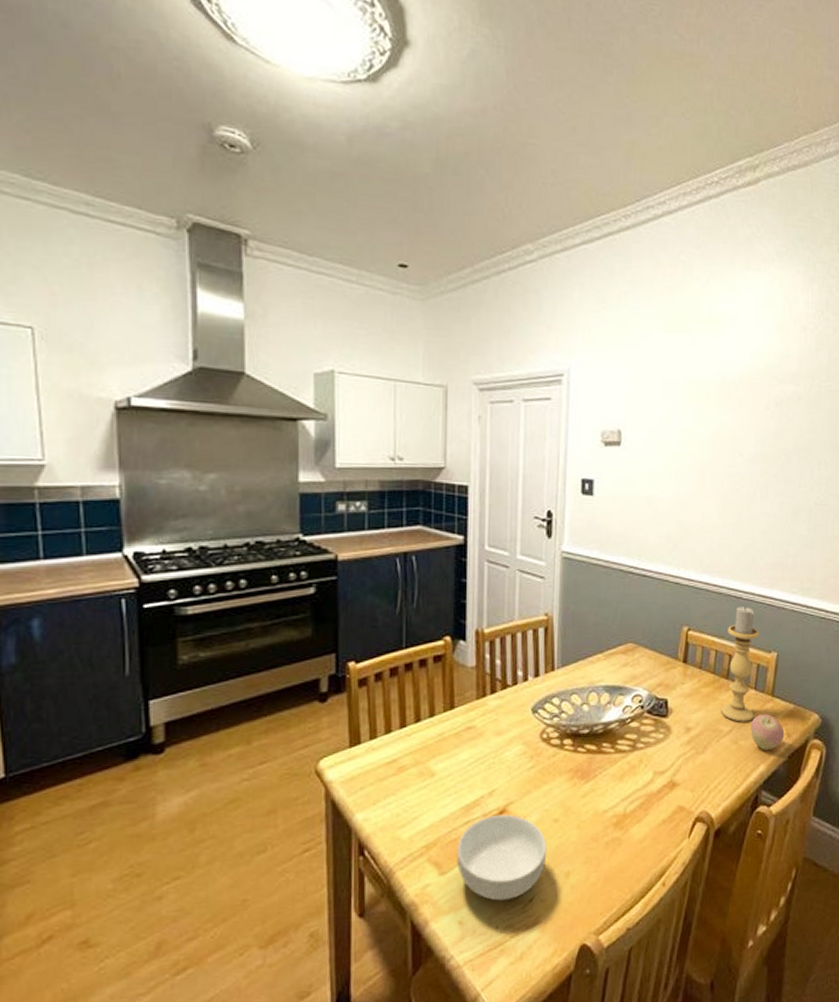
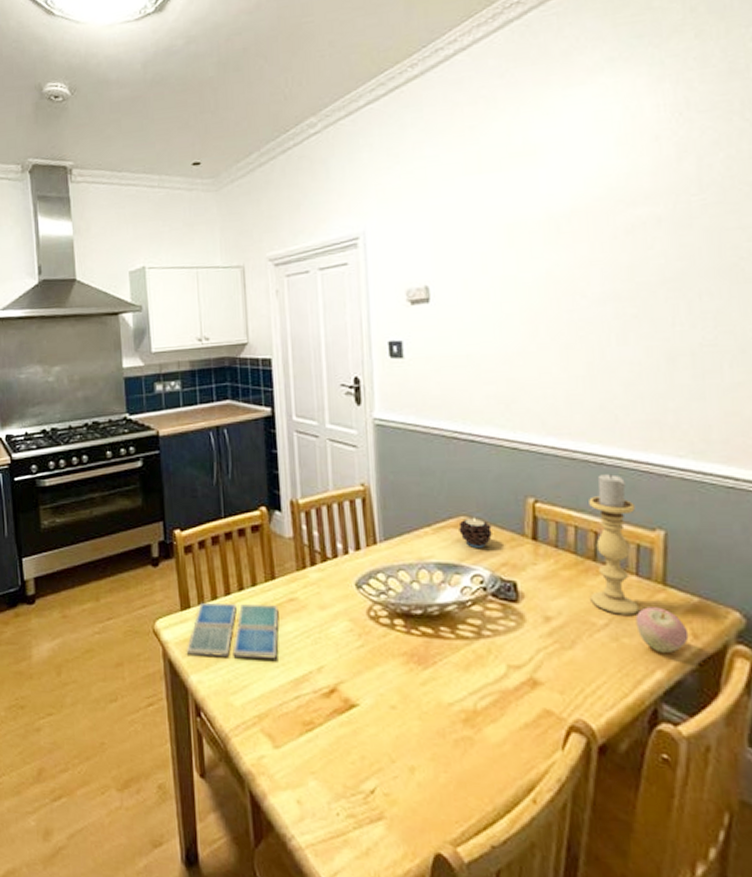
drink coaster: none [352,733,455,793] -> present [186,603,279,659]
cereal bowl: present [457,814,547,901] -> none [289,692,387,787]
candle: none [626,645,653,671] -> present [459,518,492,548]

